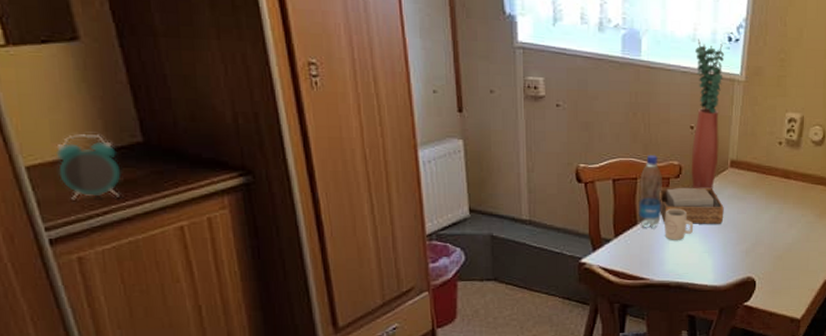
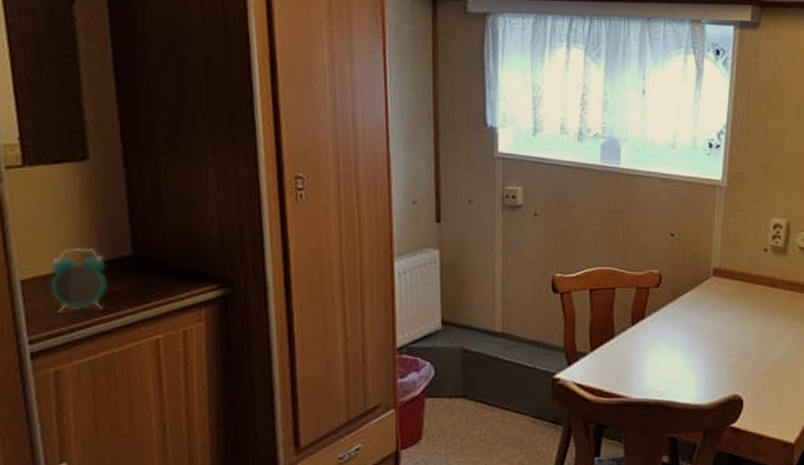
bottle: present [638,155,664,228] -> none [616,264,643,341]
napkin holder: present [660,187,724,224] -> none [639,297,707,337]
mug: present [665,208,694,240] -> none [644,319,675,354]
vase: present [692,39,725,190] -> none [672,146,706,300]

